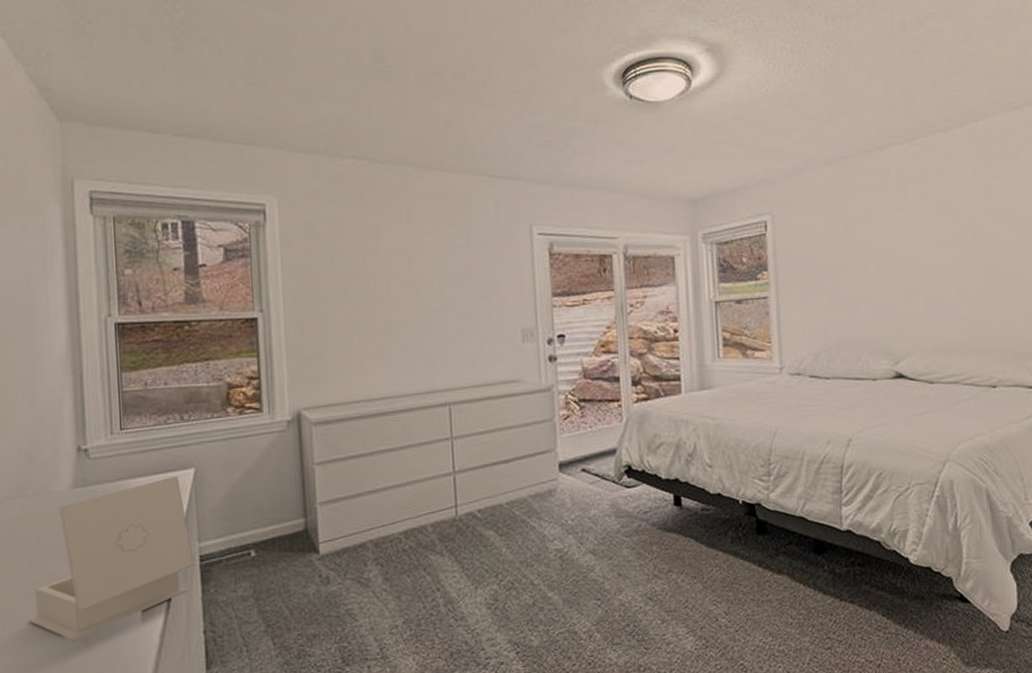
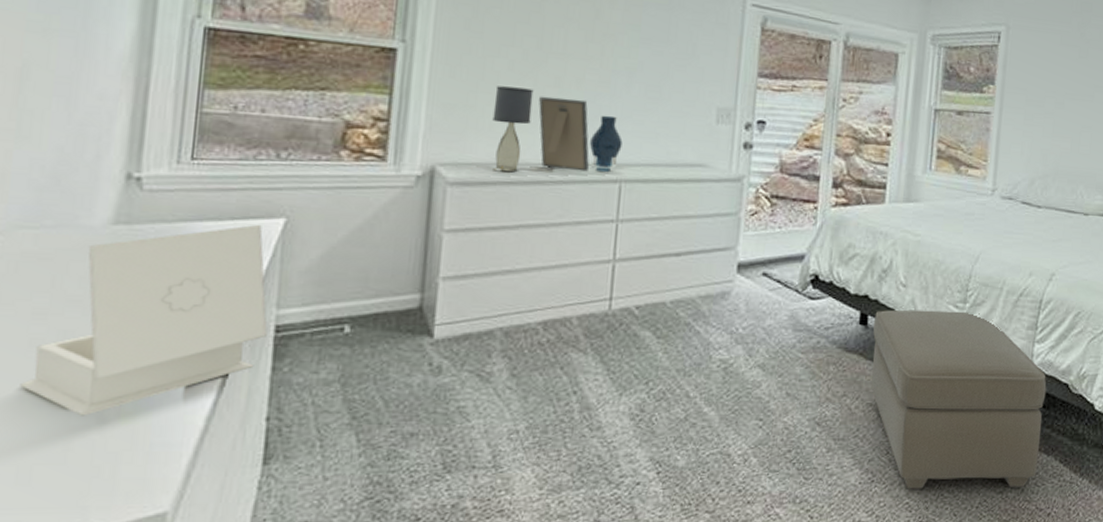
table lamp: none [338,335,370,409] -> present [492,86,534,172]
picture frame: none [373,338,423,401] -> present [538,96,590,172]
vase: none [419,348,447,399] -> present [589,115,623,173]
ottoman: none [686,483,861,652] -> present [871,309,1047,489]

